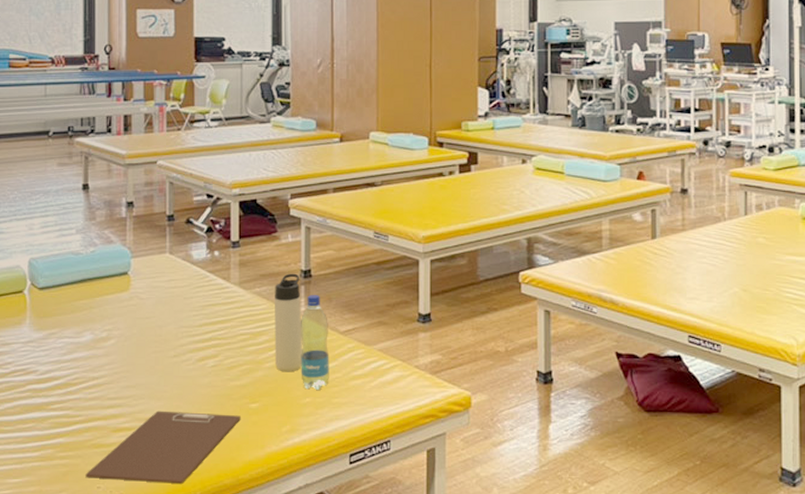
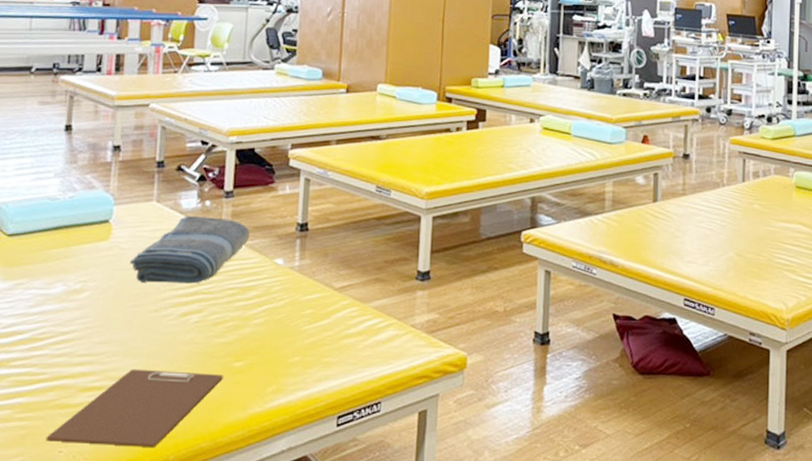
towel: none [149,266,257,330] -> present [130,216,250,284]
thermos bottle: present [274,273,303,372] -> none [263,226,296,330]
bottle: present [300,294,329,390] -> none [290,248,323,348]

